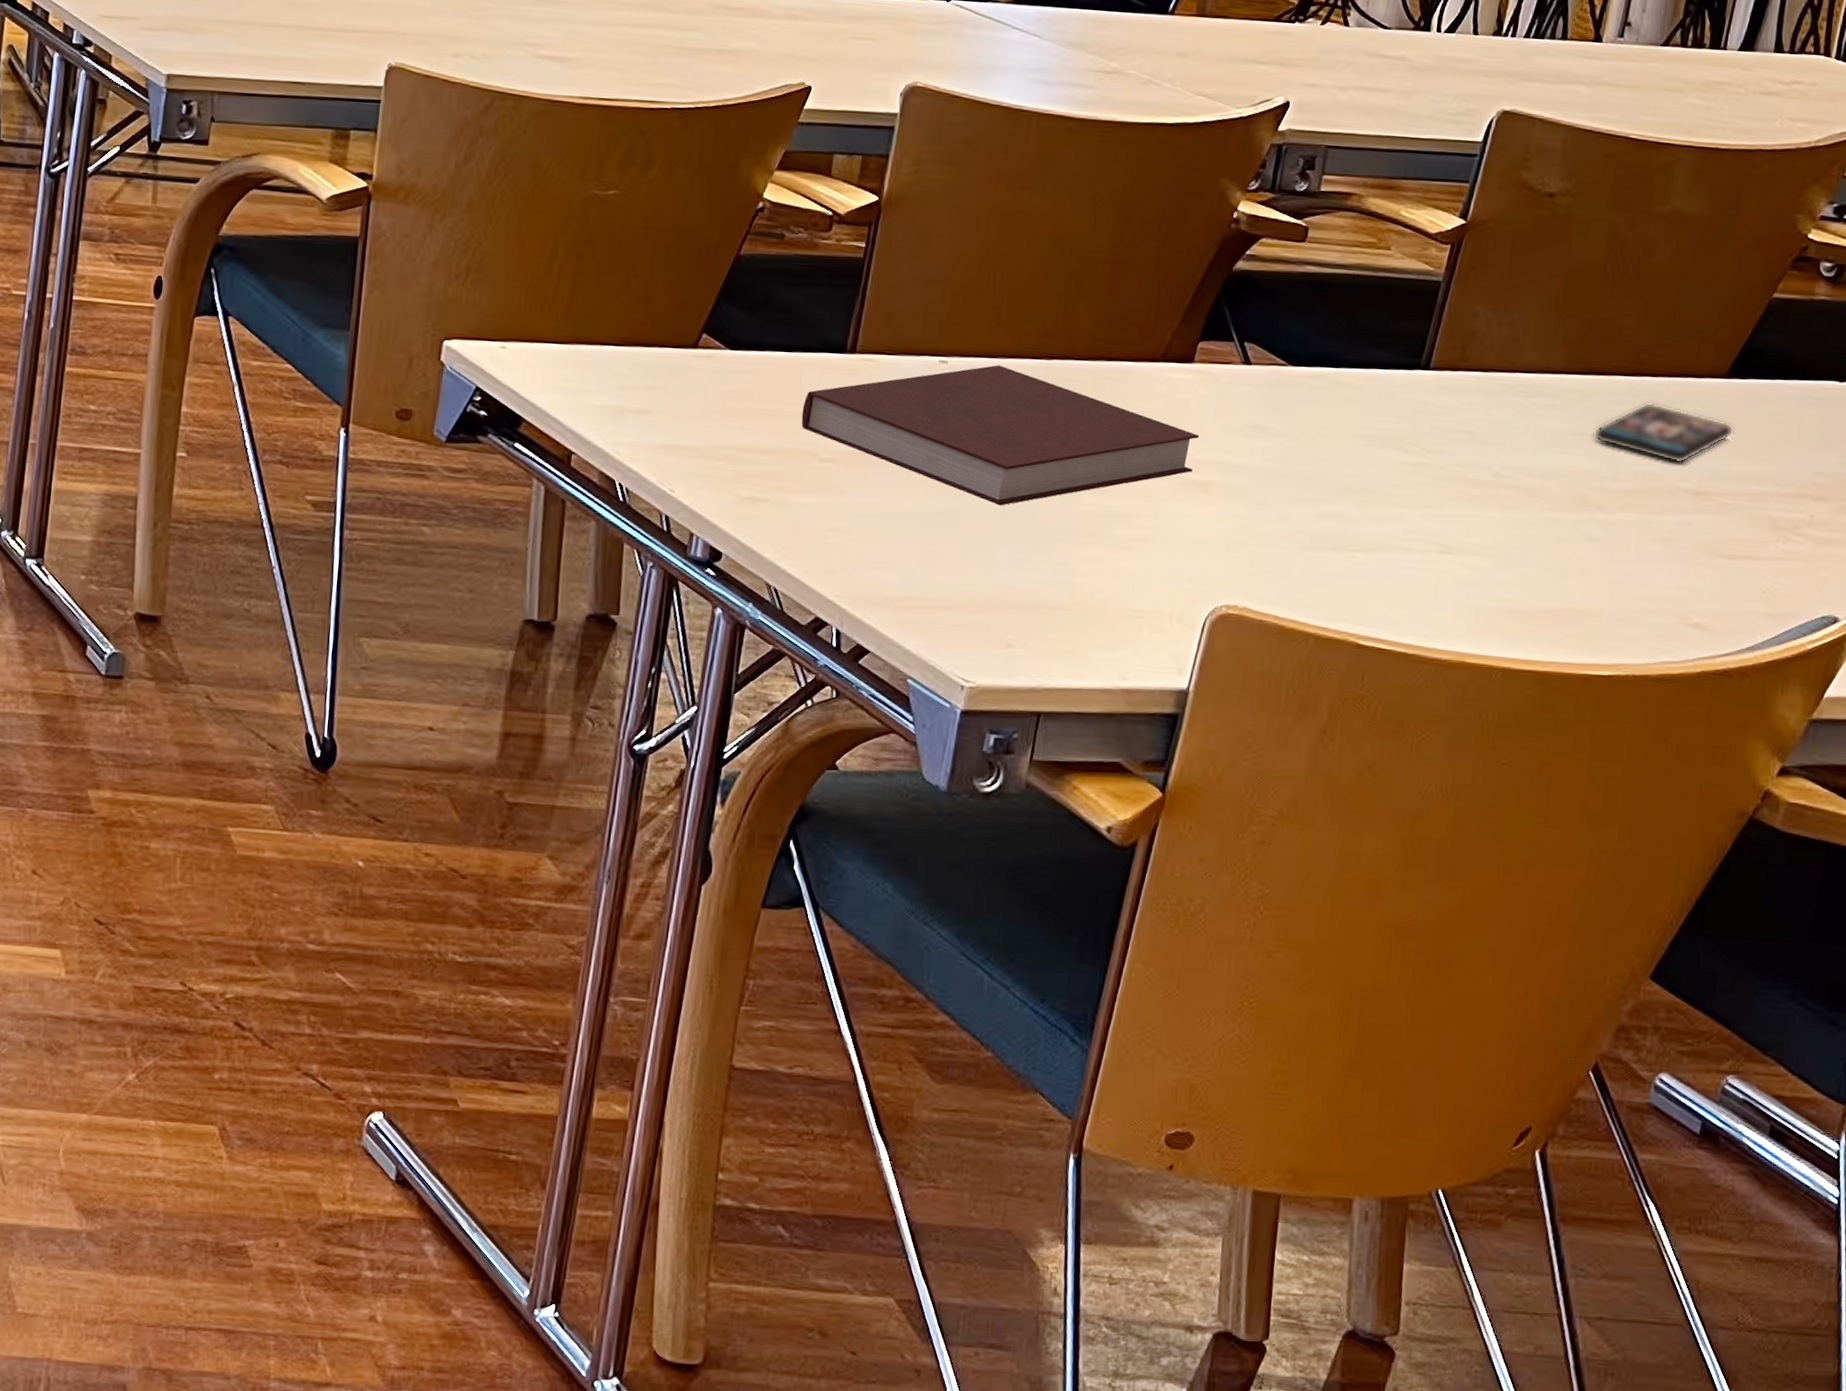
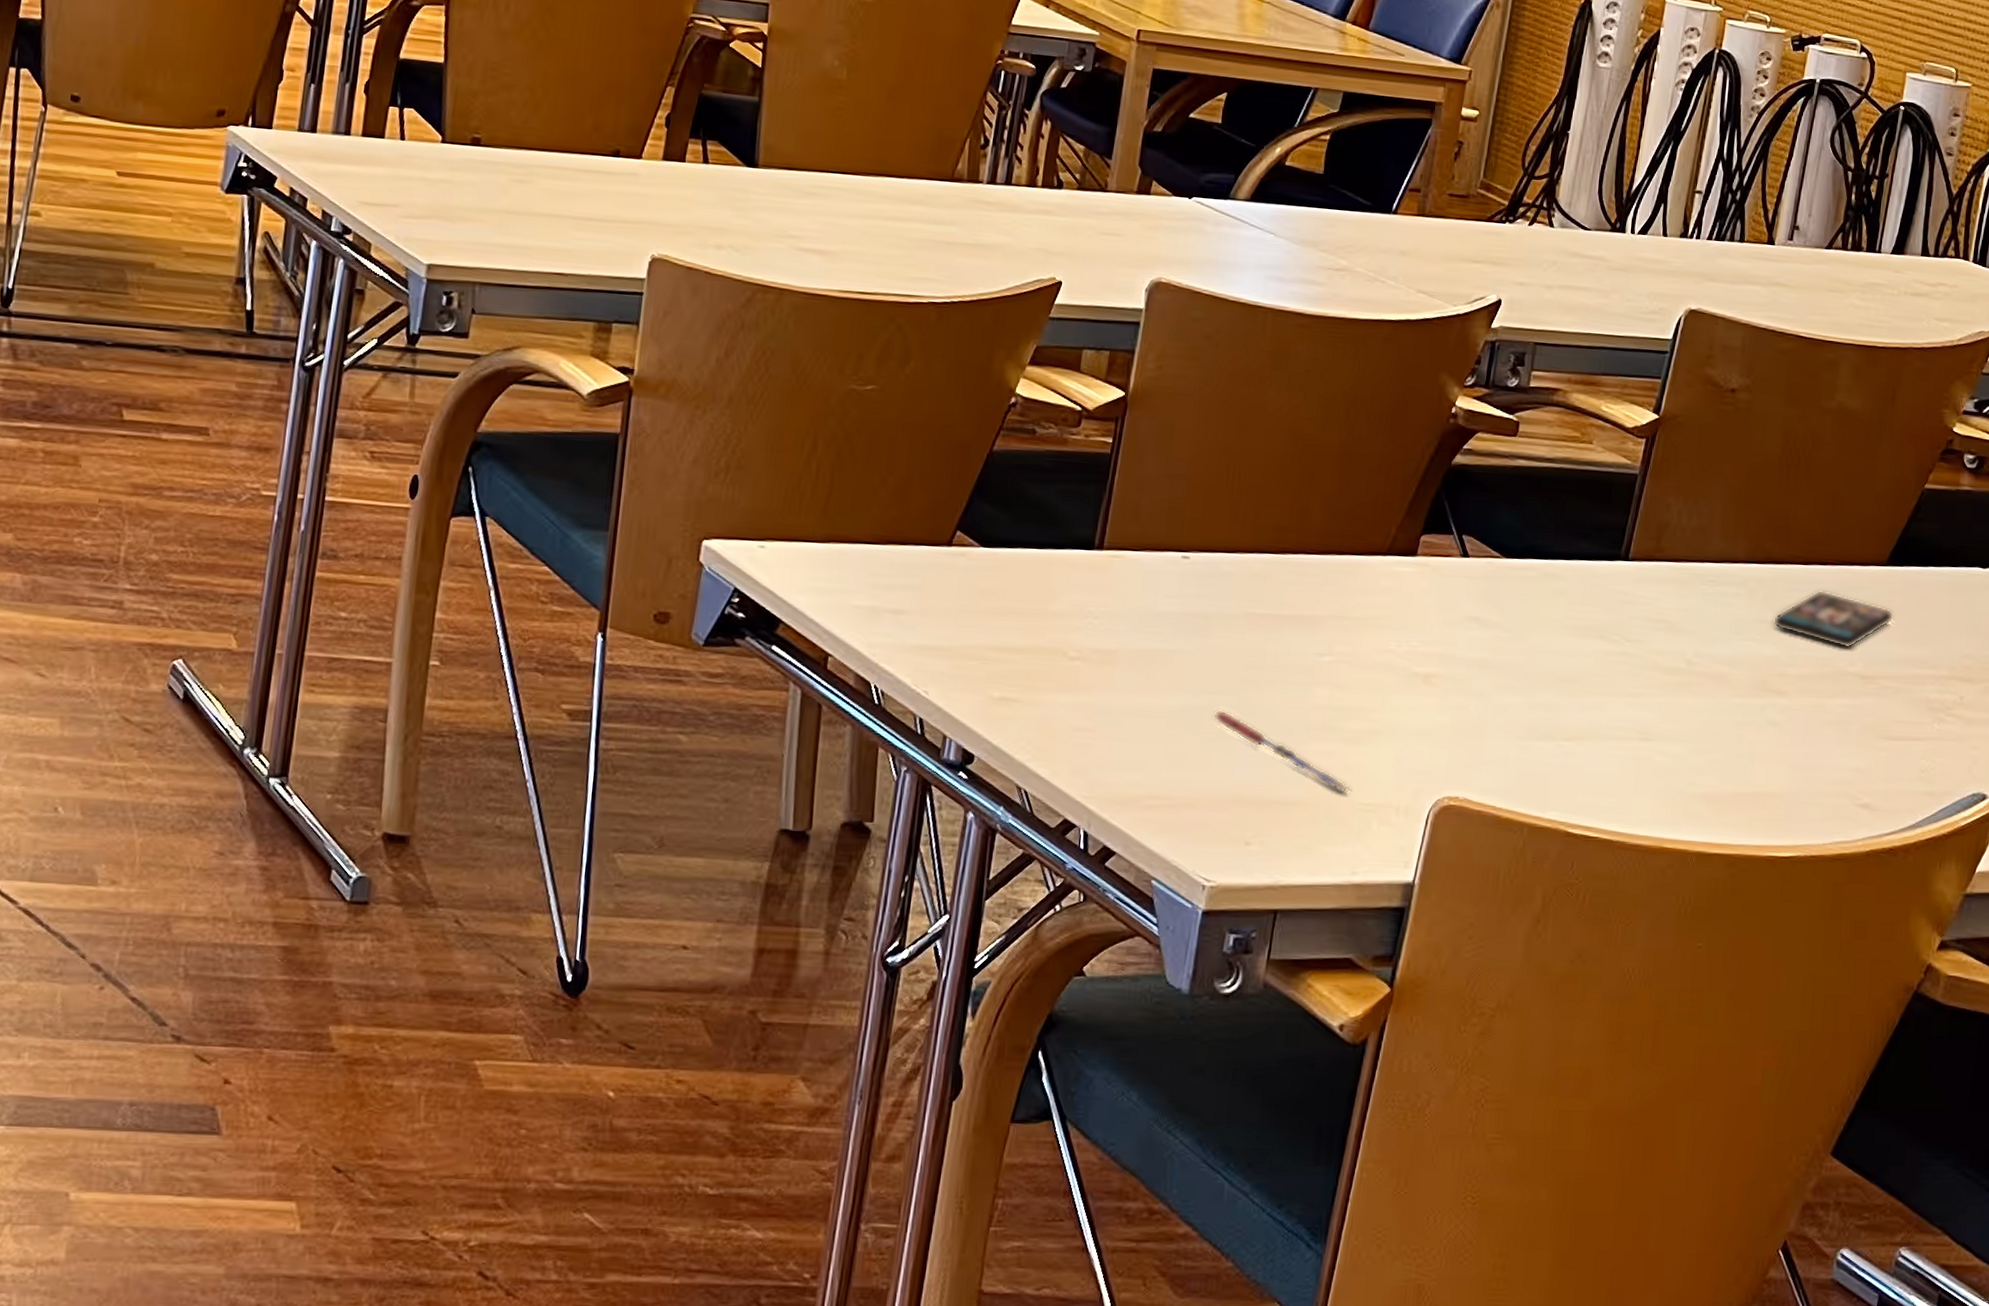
notebook: present [801,365,1200,506] -> none [1051,560,1423,702]
pen: none [972,513,1122,599] -> present [1213,710,1352,794]

